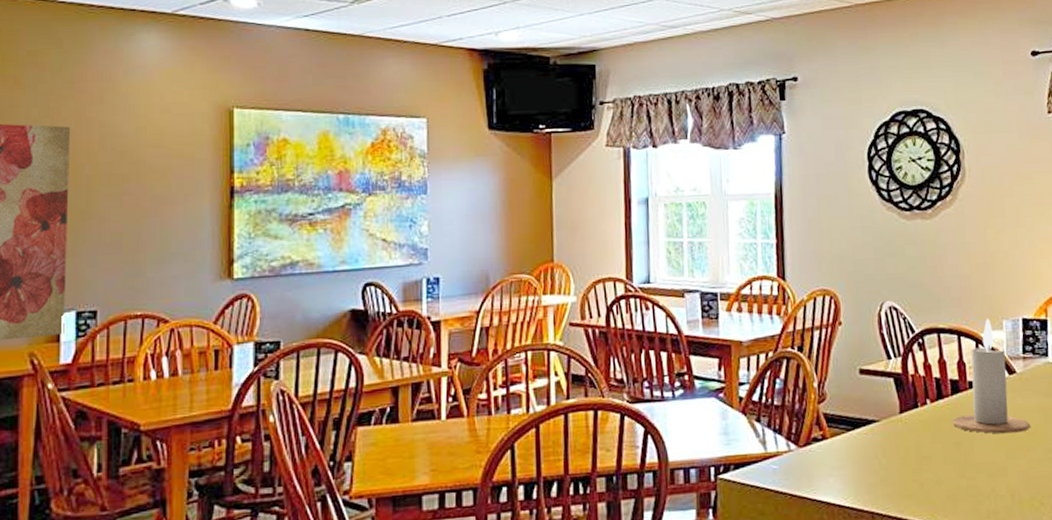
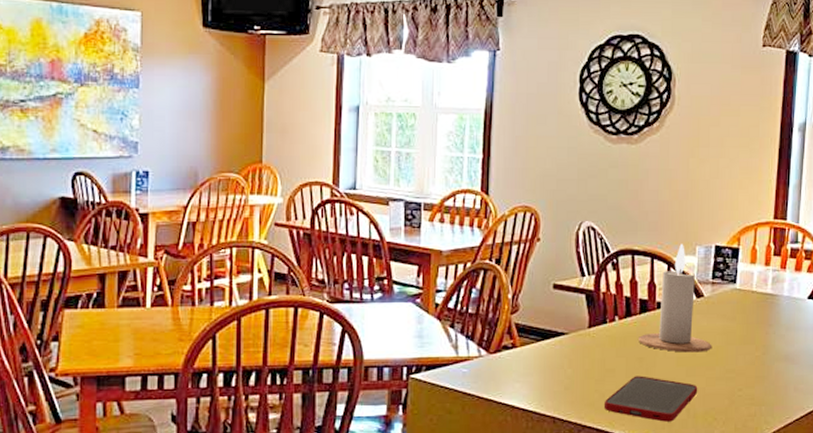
cell phone: none [923,461,1021,511] -> present [603,376,698,422]

